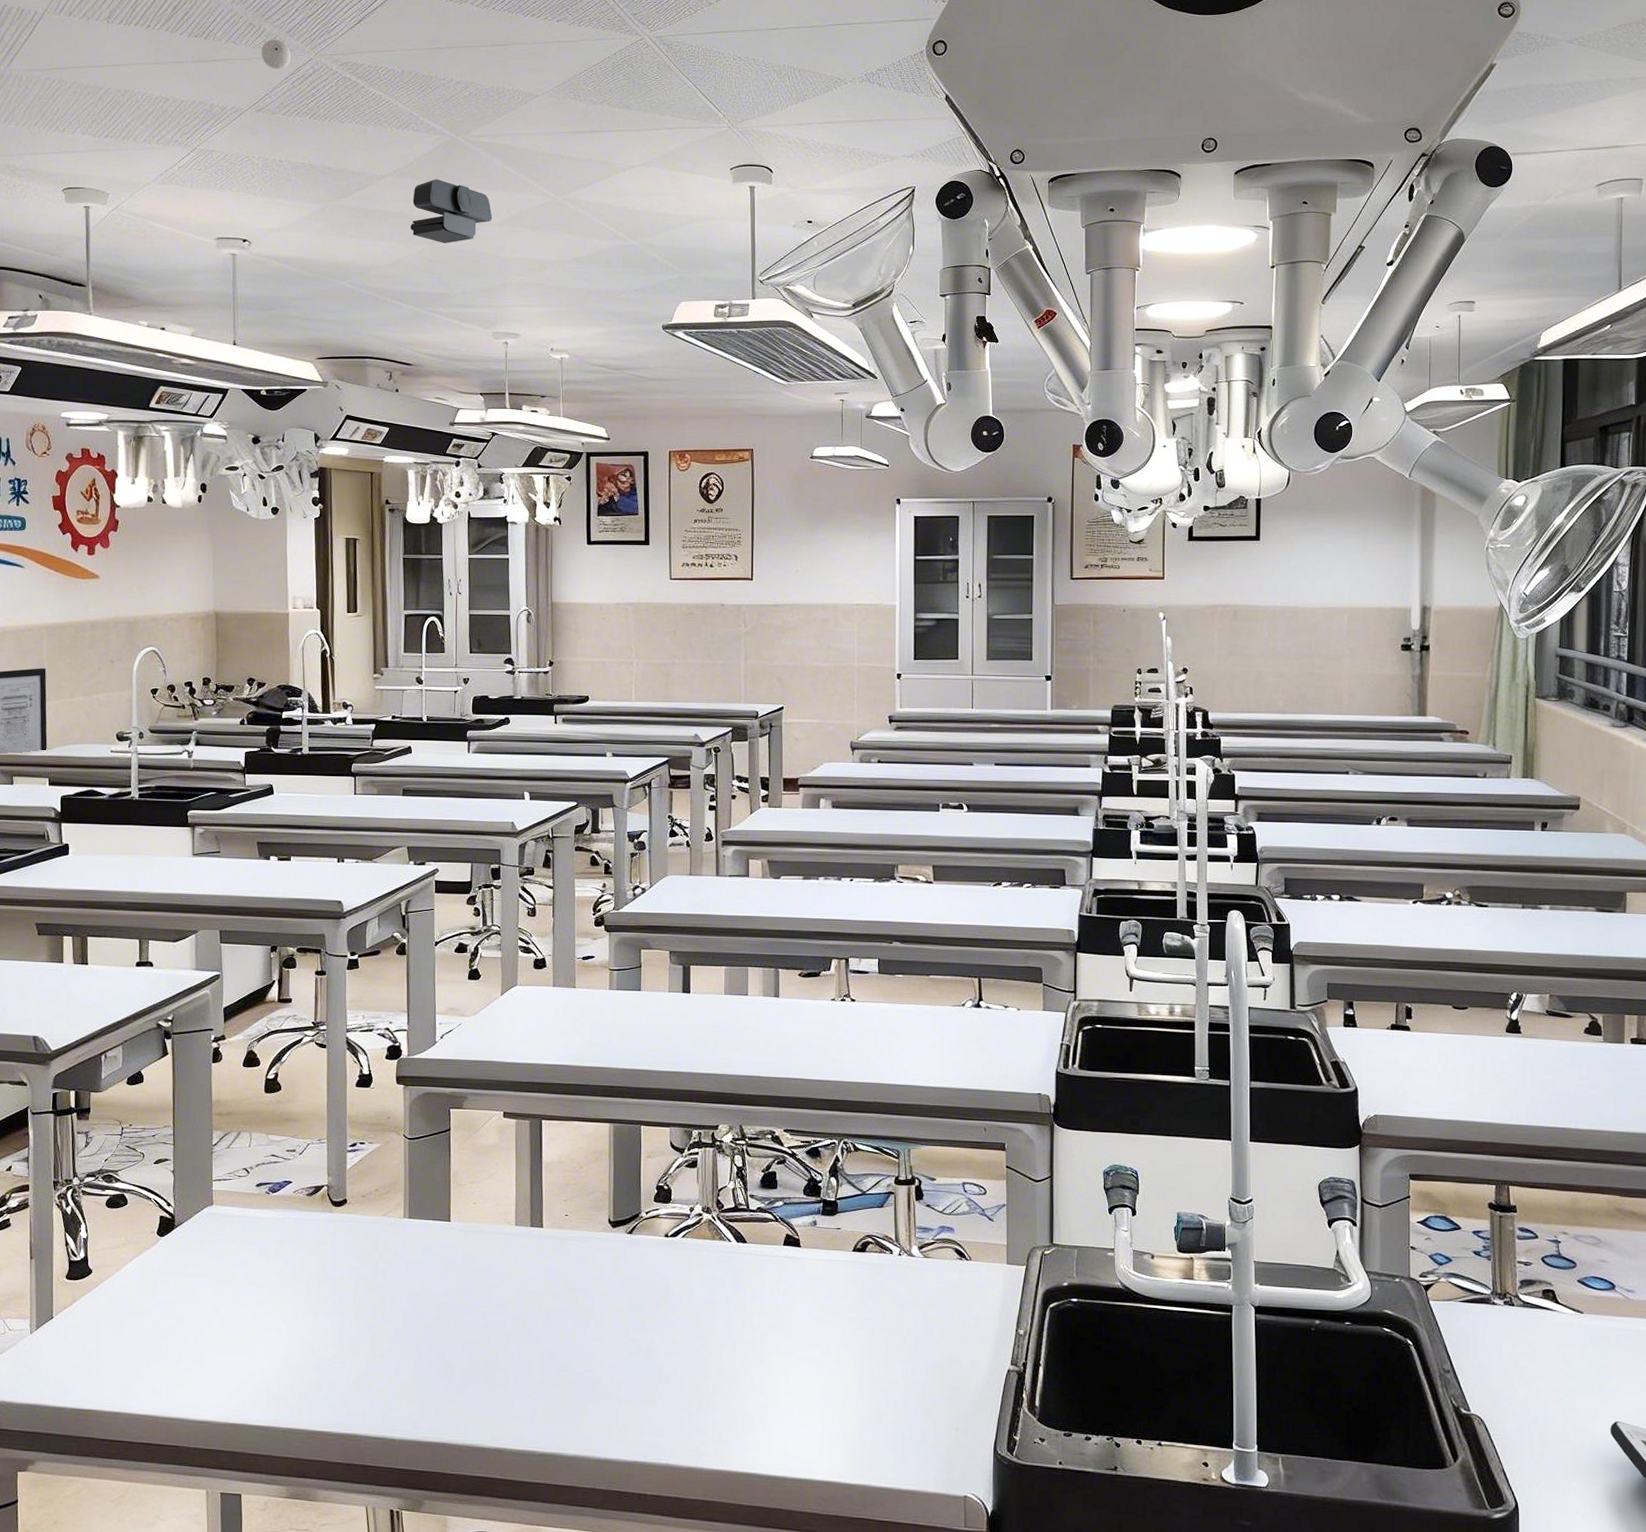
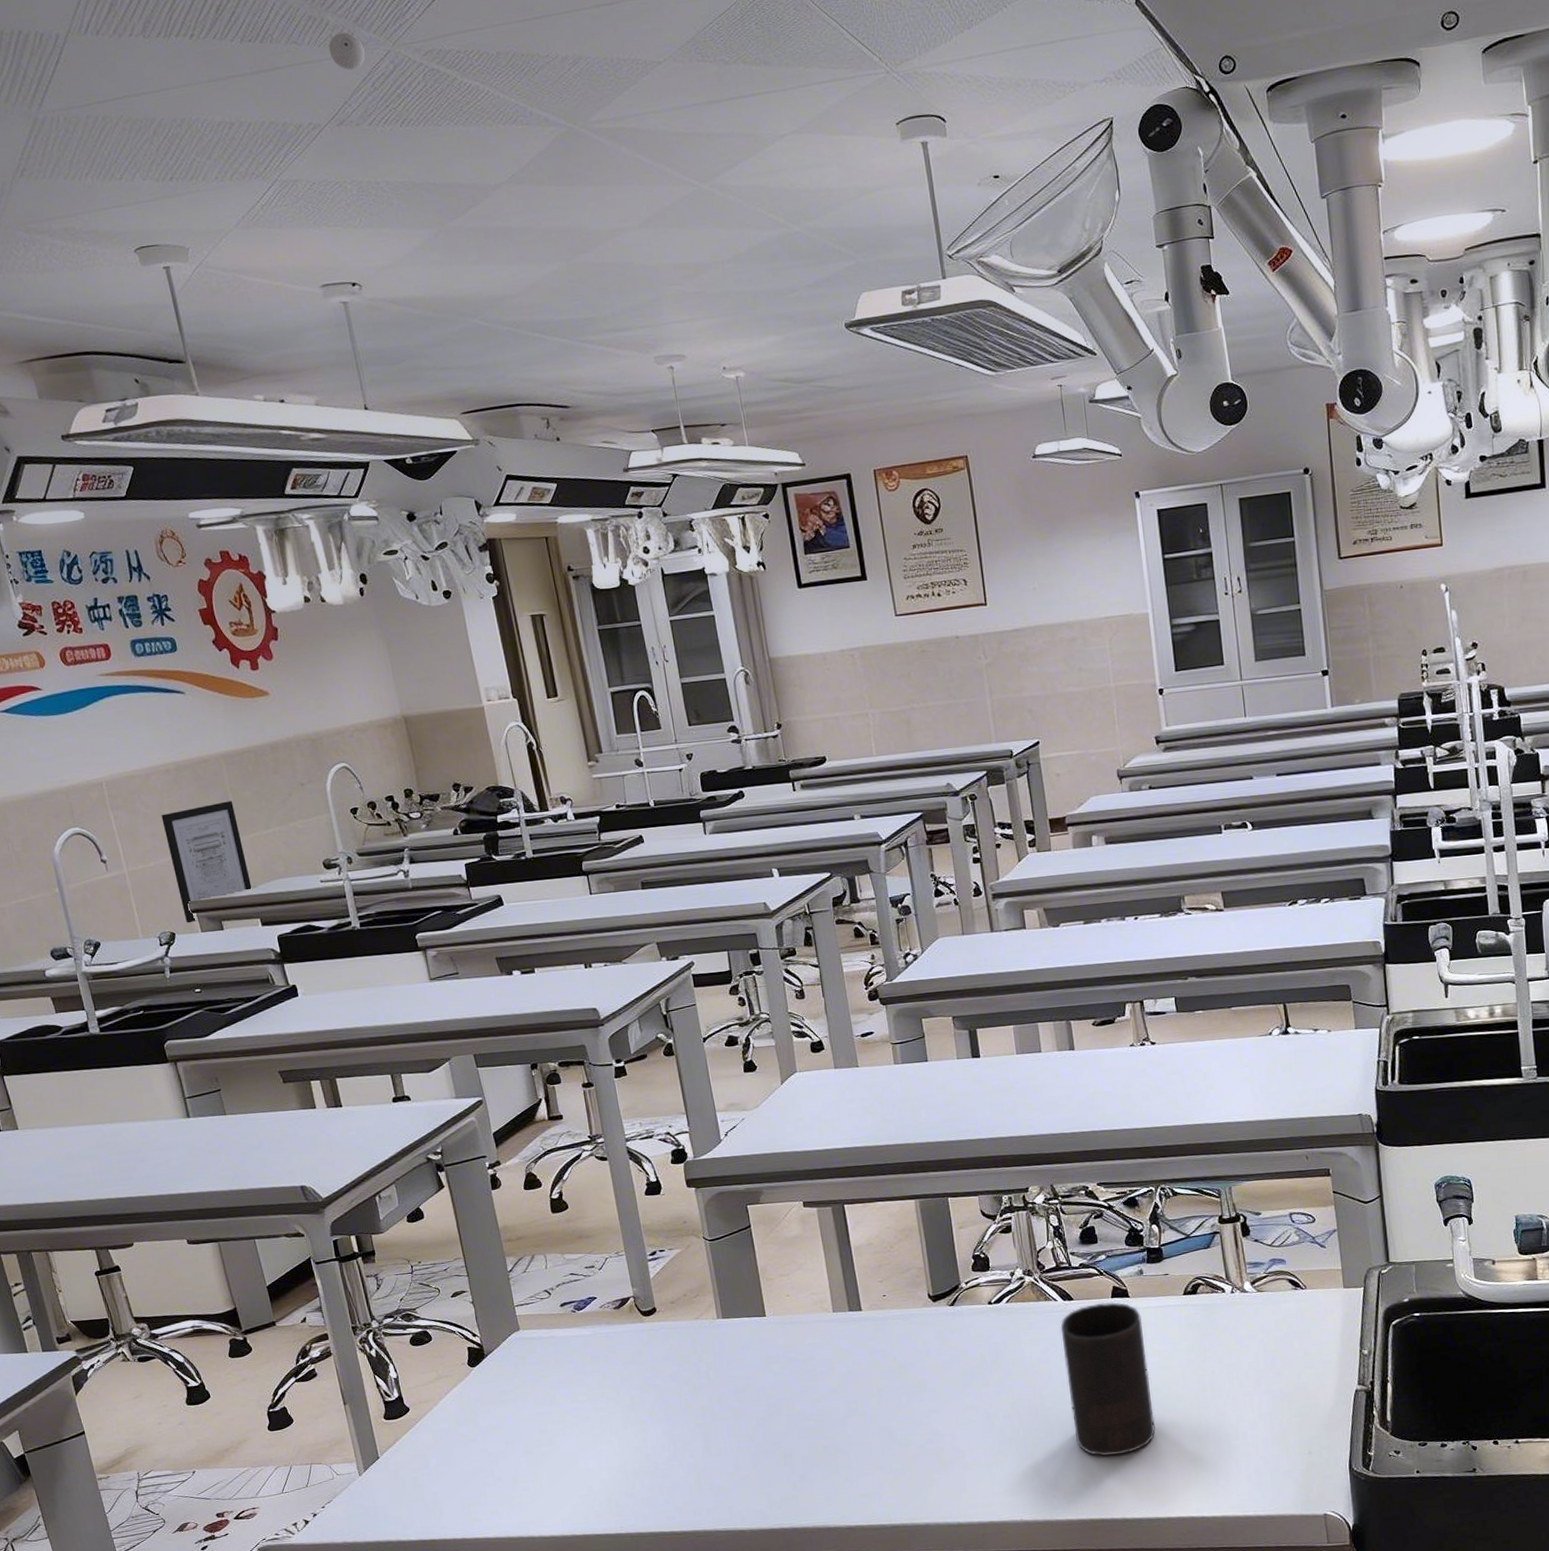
security camera: present [410,179,493,243] -> none [536,181,632,258]
cup: none [730,1249,810,1408] -> present [1060,1302,1156,1457]

